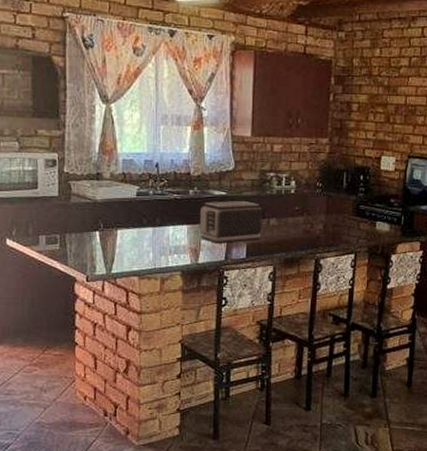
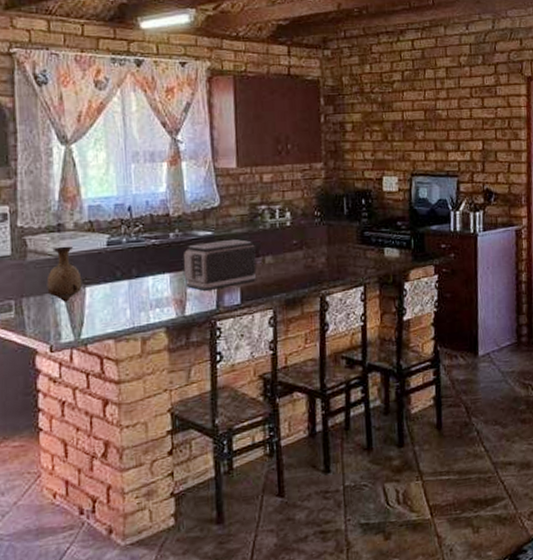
vase: none [86,193,115,241] -> present [46,246,82,302]

